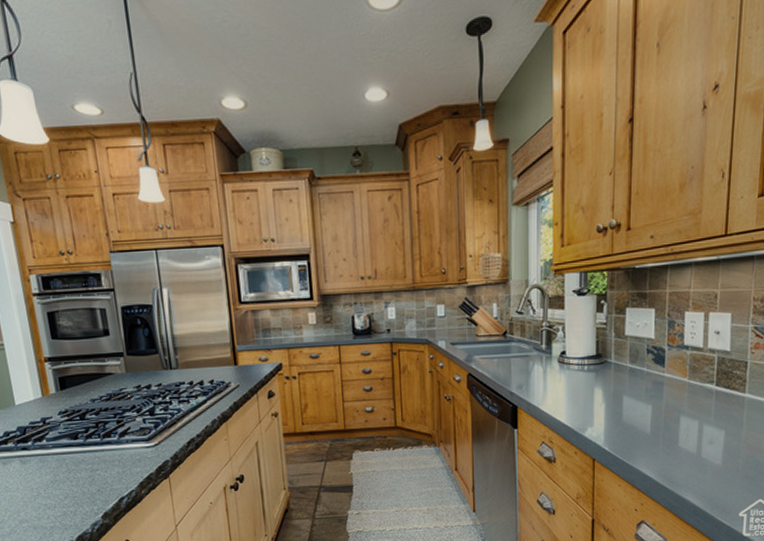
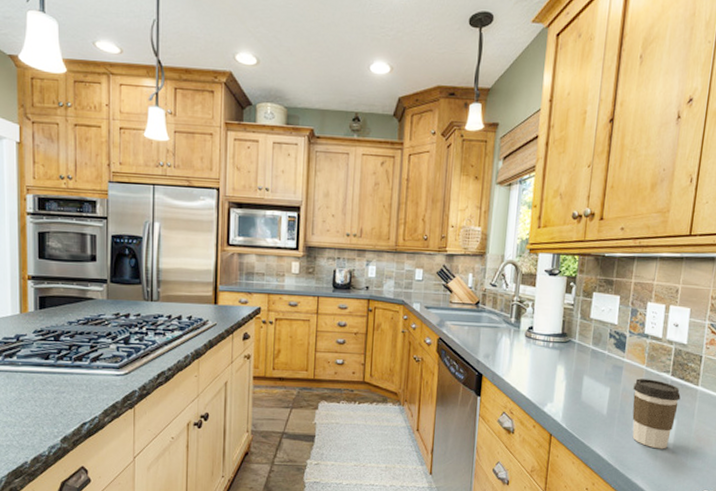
coffee cup: none [676,391,727,462] -> present [632,378,681,449]

